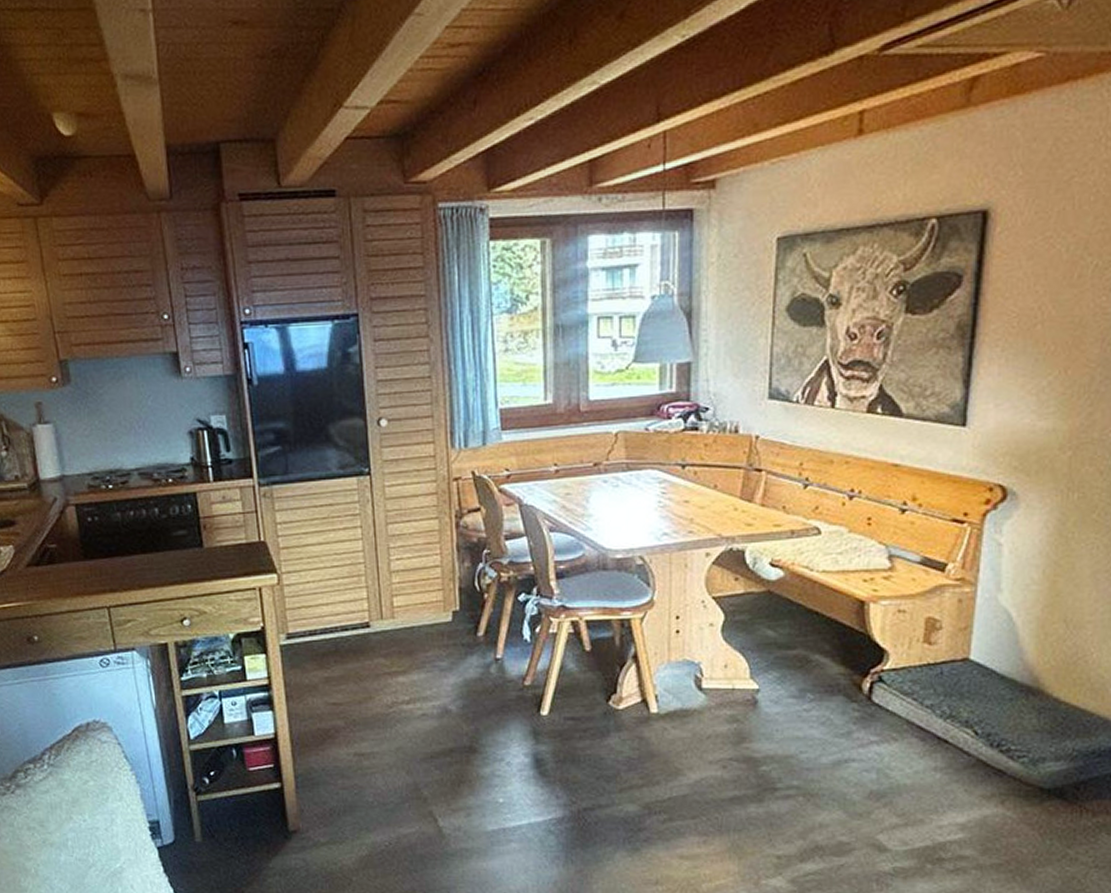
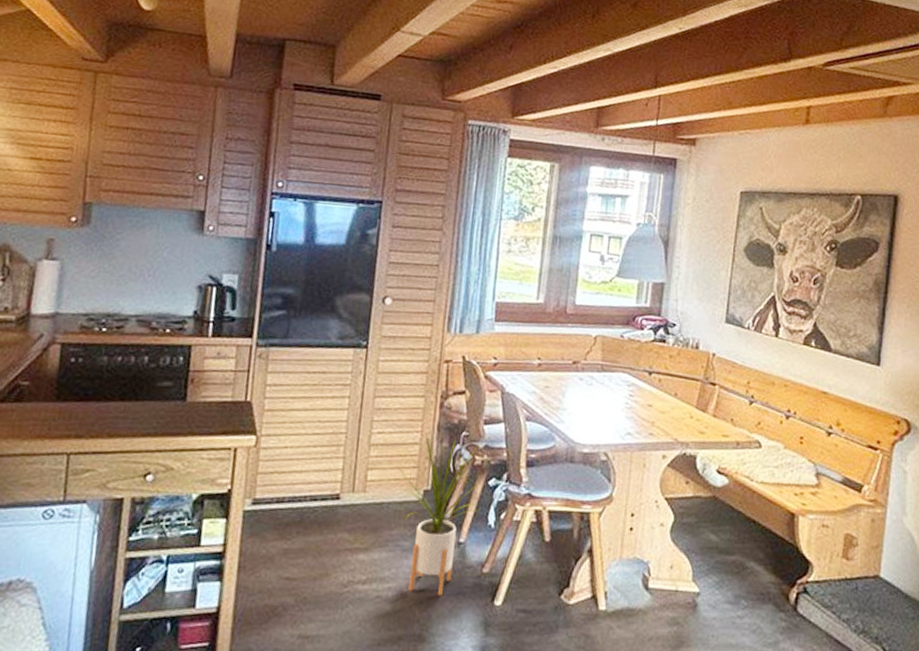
house plant: none [423,550,513,710] -> present [398,430,480,596]

